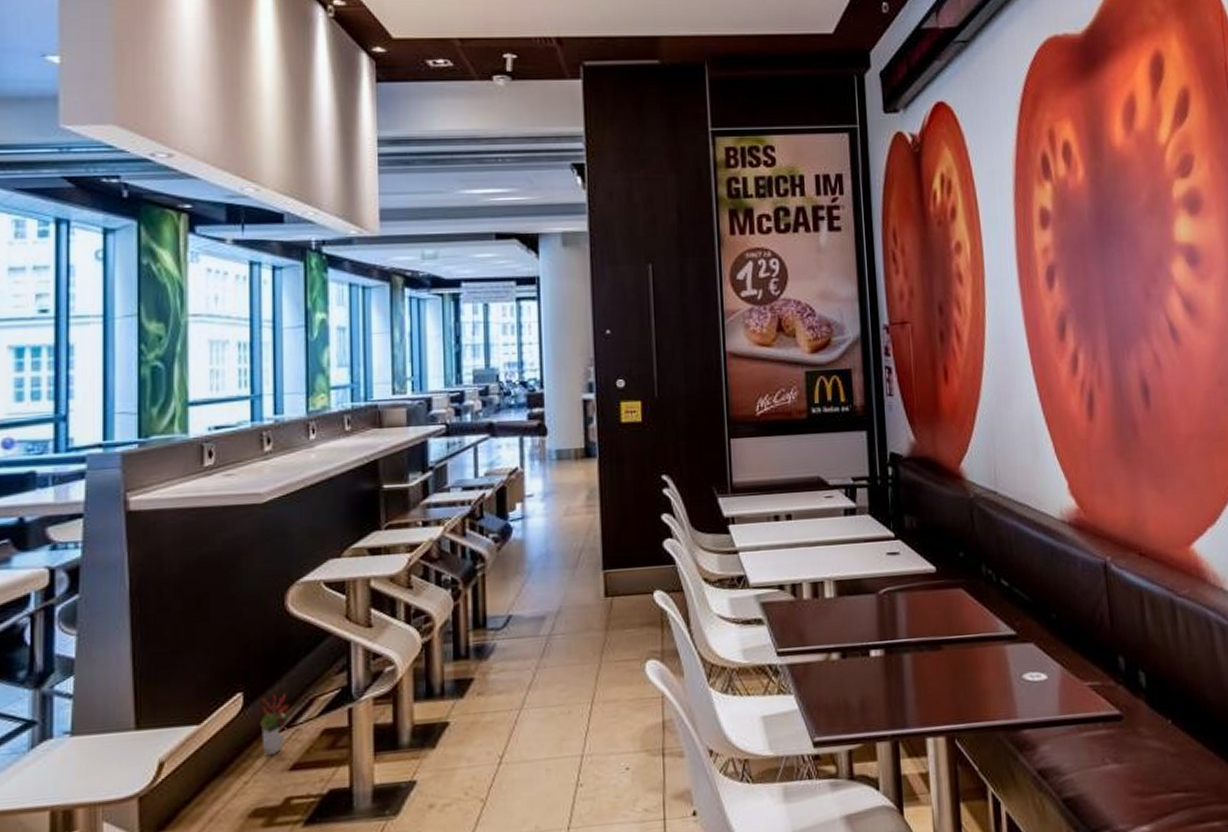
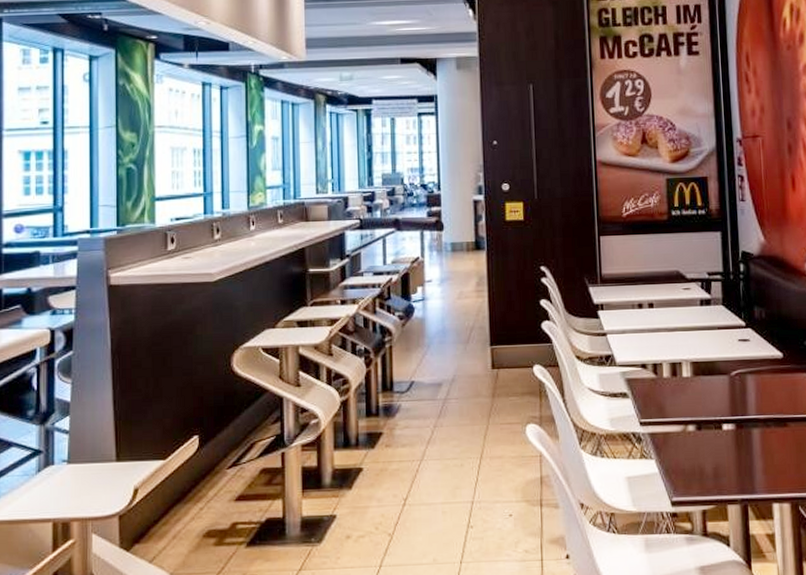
decorative plant: present [260,693,289,756] -> none [212,438,235,488]

